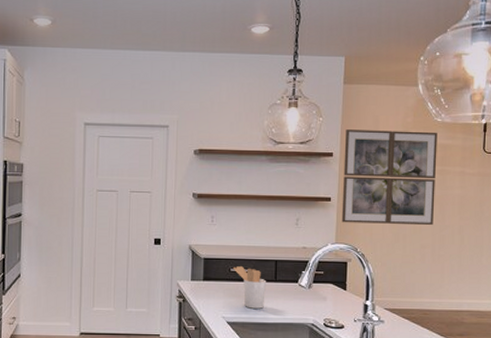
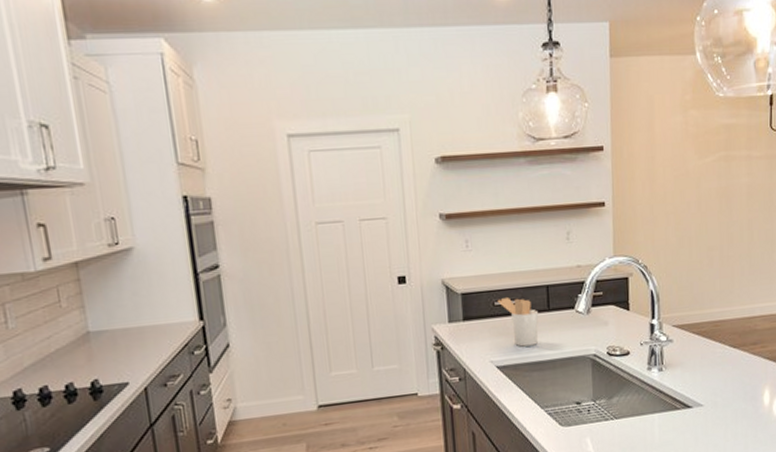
wall art: present [341,129,437,226] -> none [616,110,721,231]

